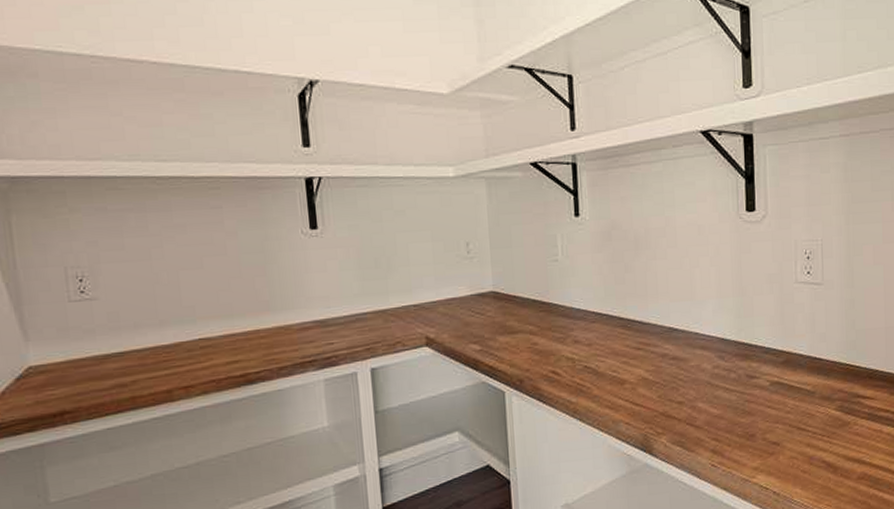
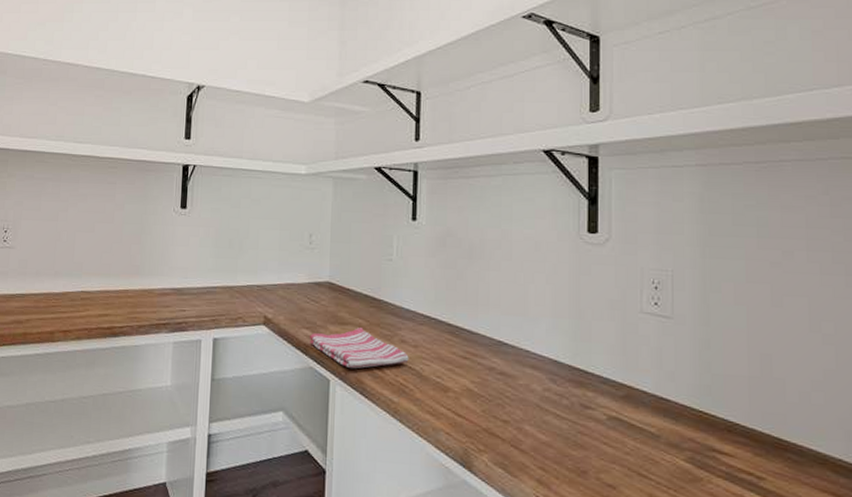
dish towel: none [479,334,584,376] -> present [310,328,409,369]

